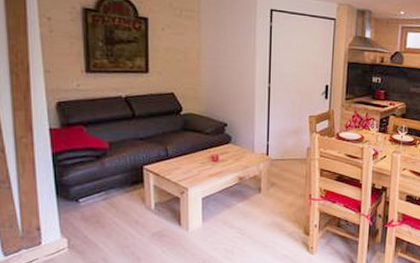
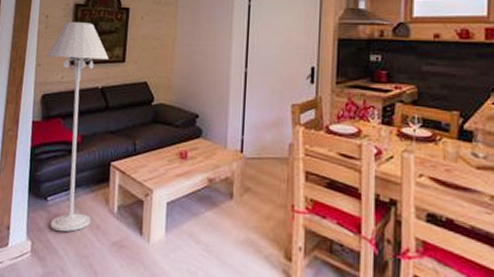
floor lamp: none [55,26,130,229] -> present [46,21,109,232]

